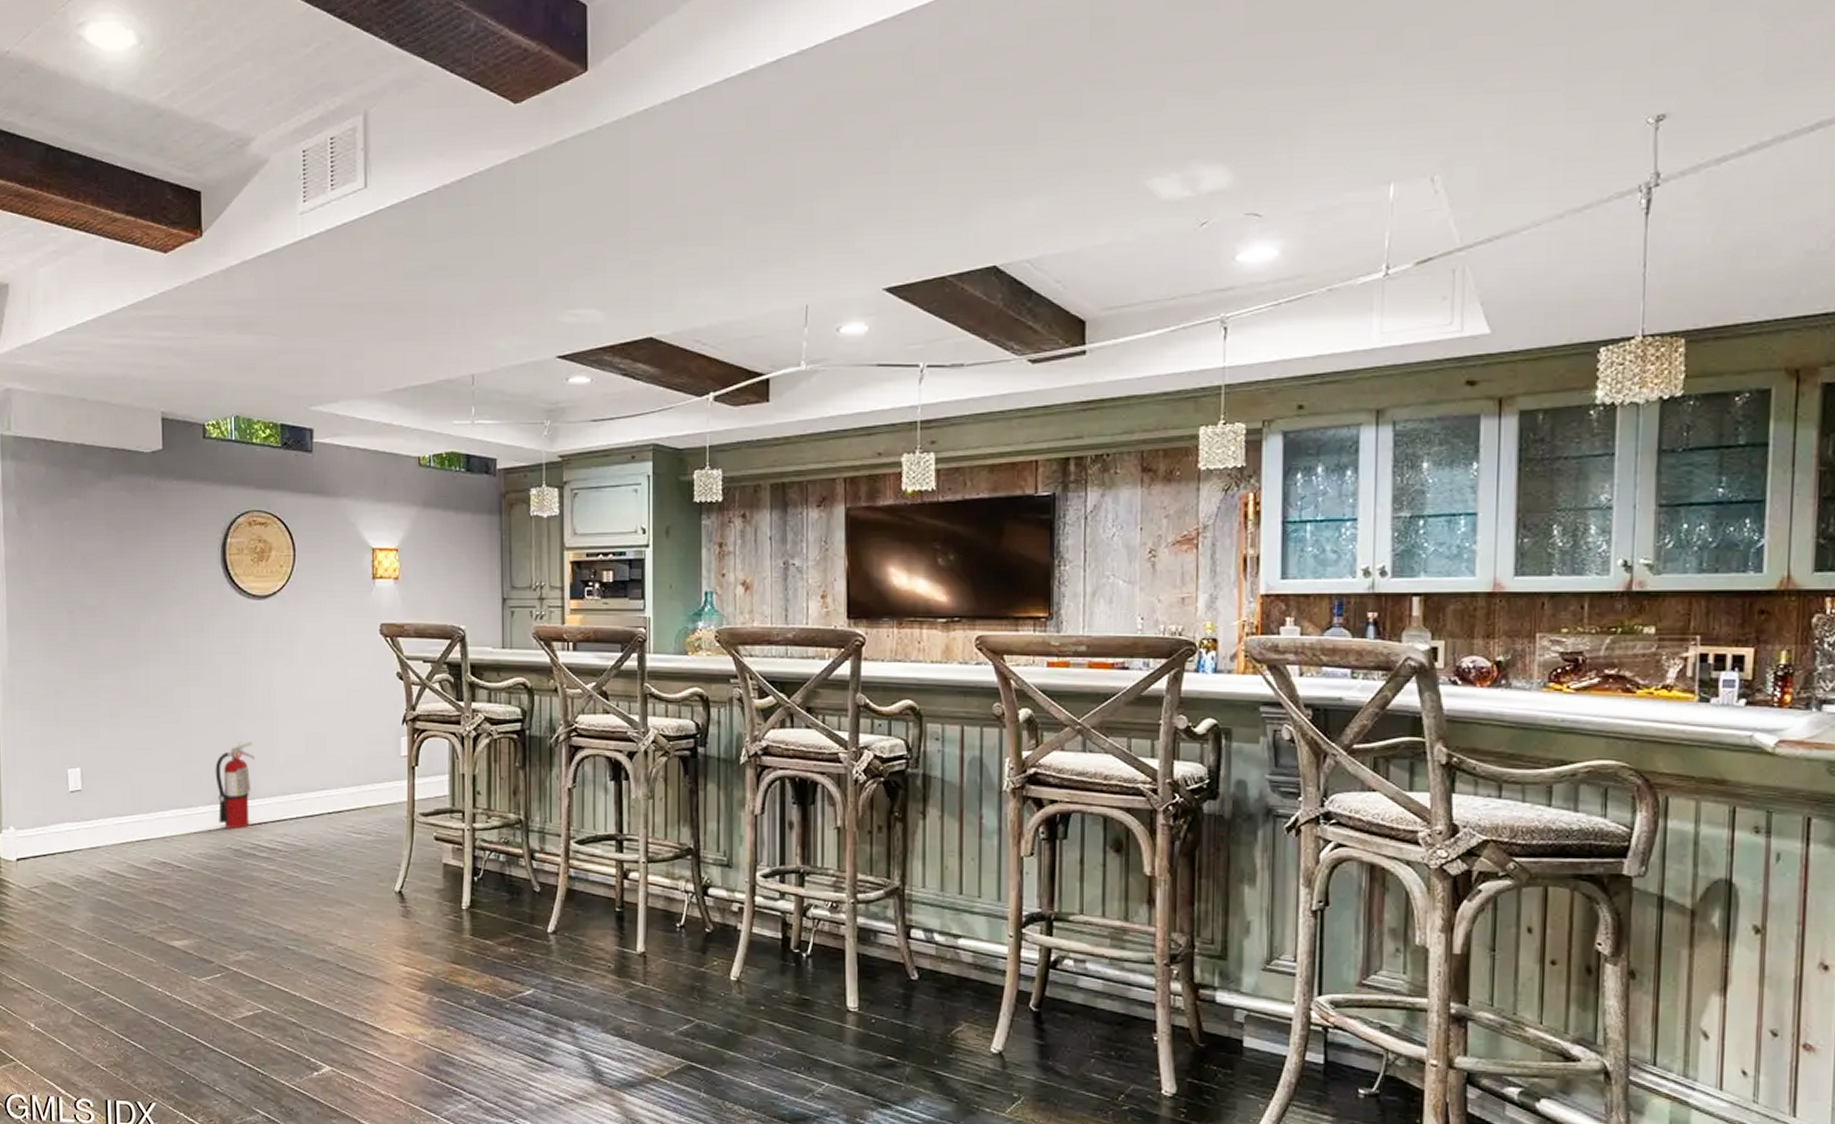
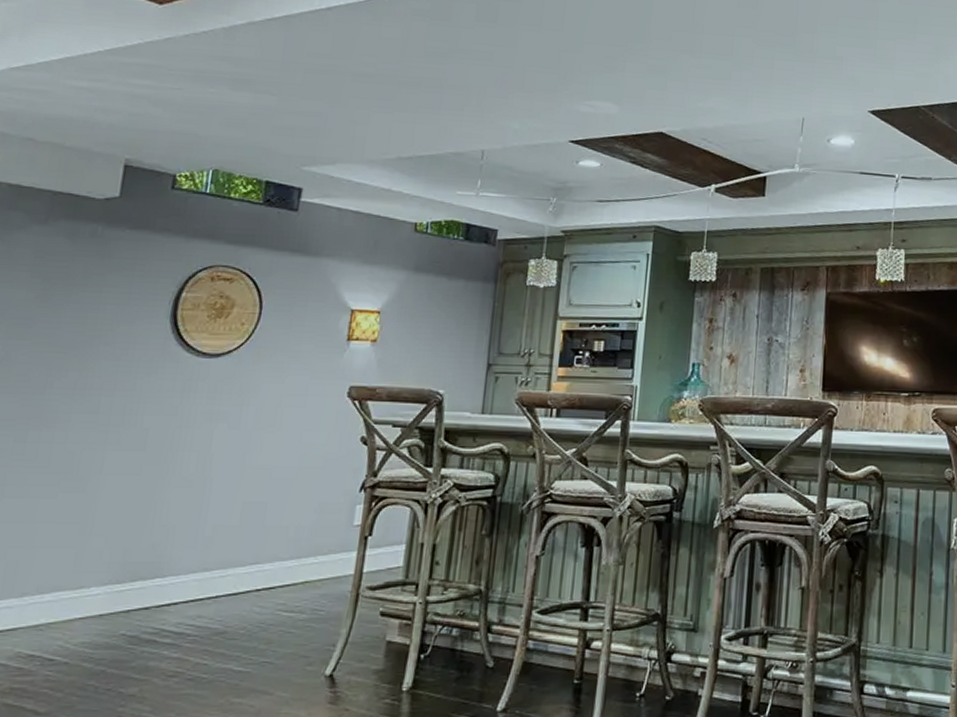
fire extinguisher: present [215,741,255,829] -> none [115,511,176,613]

